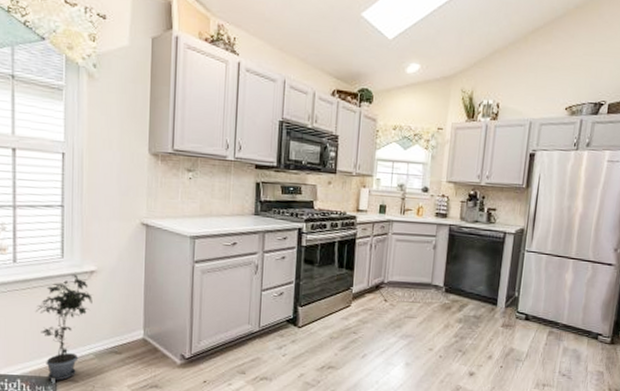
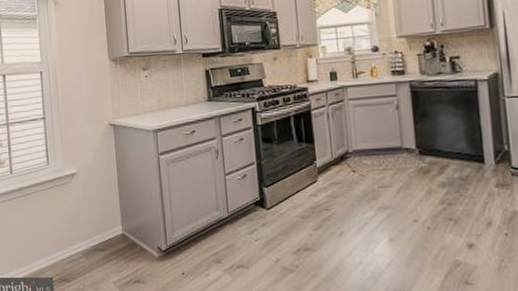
potted plant: present [35,274,93,381] -> none [30,179,76,281]

